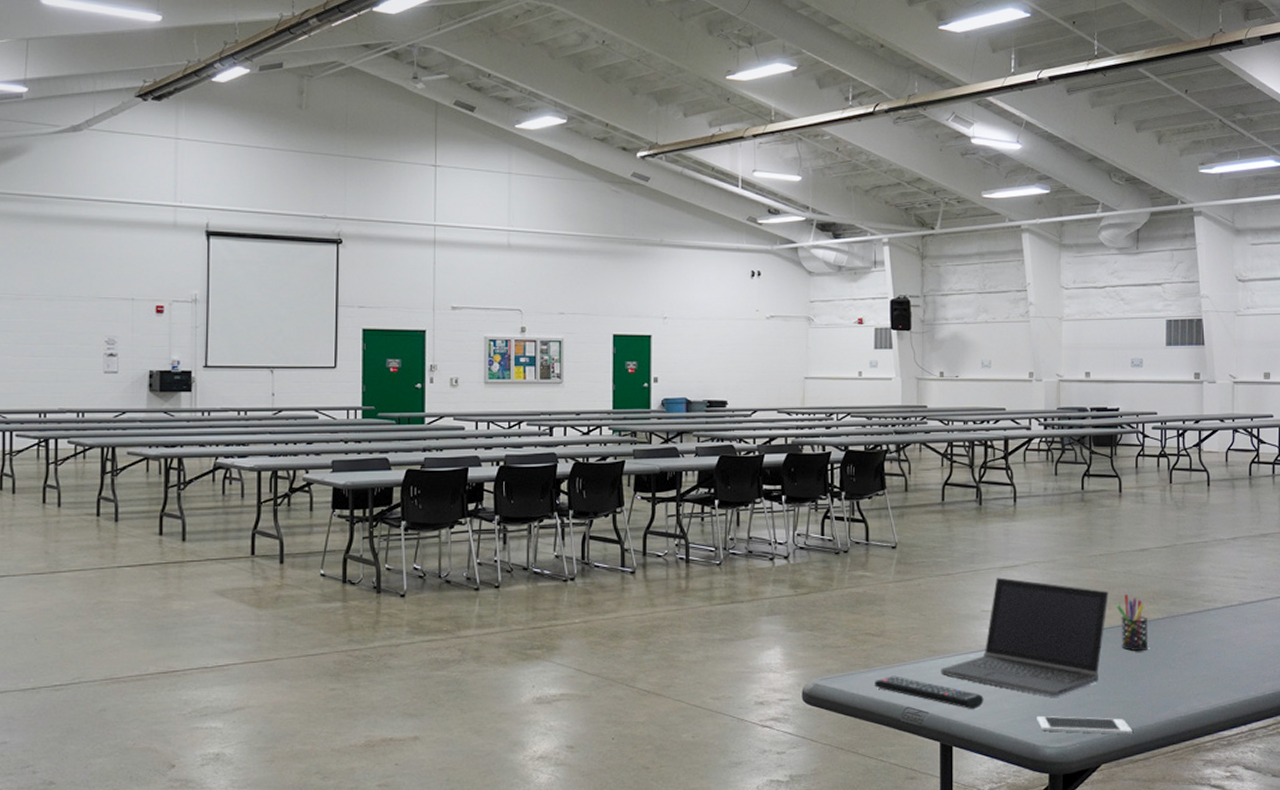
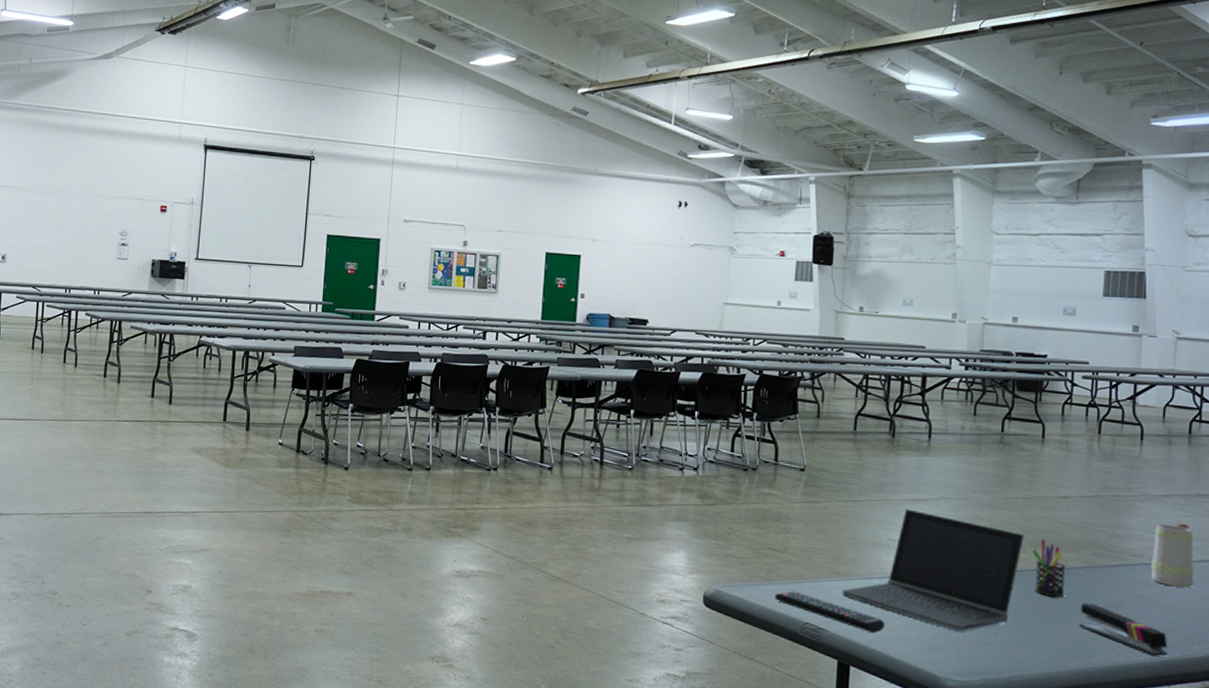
cell phone: present [1037,715,1133,735] -> none [939,647,1042,679]
stapler: none [1163,653,1243,698] -> present [1079,603,1168,657]
mug: none [1223,564,1261,628] -> present [1151,523,1194,588]

